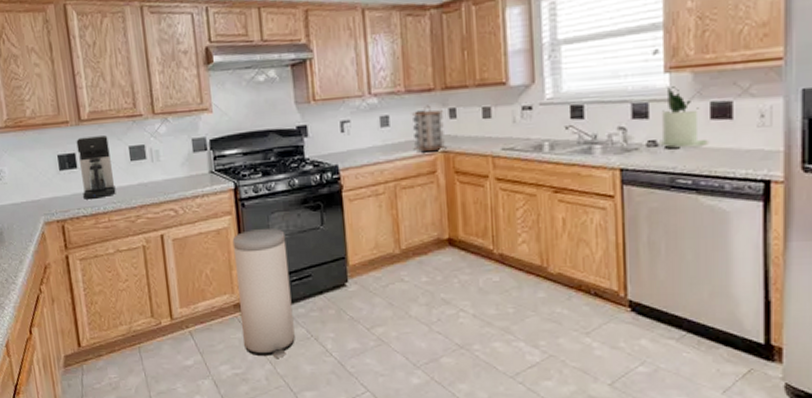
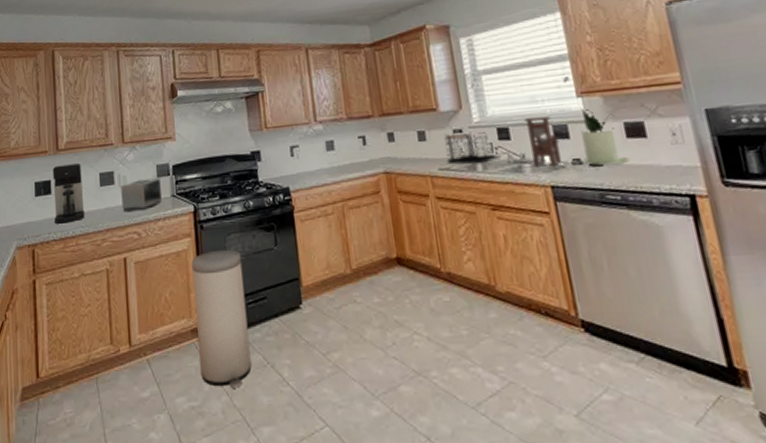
toaster: none [153,153,200,188] -> present [121,178,163,212]
spice rack: present [411,105,447,152] -> none [353,130,388,174]
dish rack: none [511,107,571,145] -> present [445,130,502,165]
paper towel holder: none [602,93,636,149] -> present [524,116,562,167]

